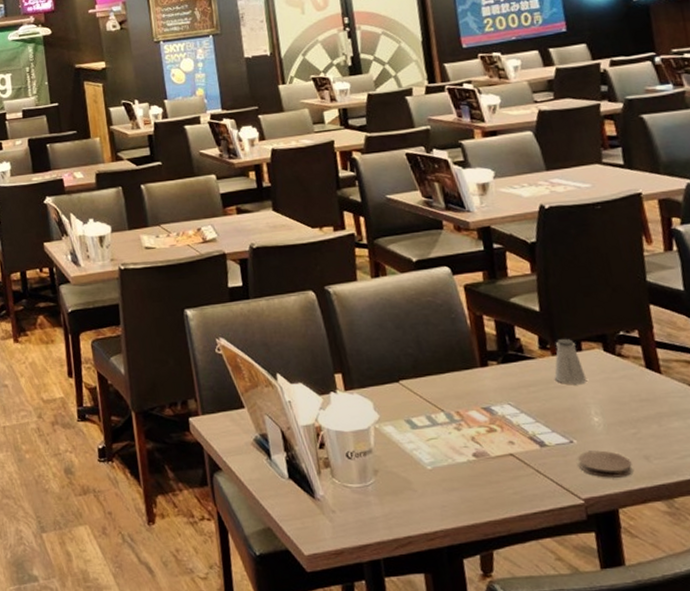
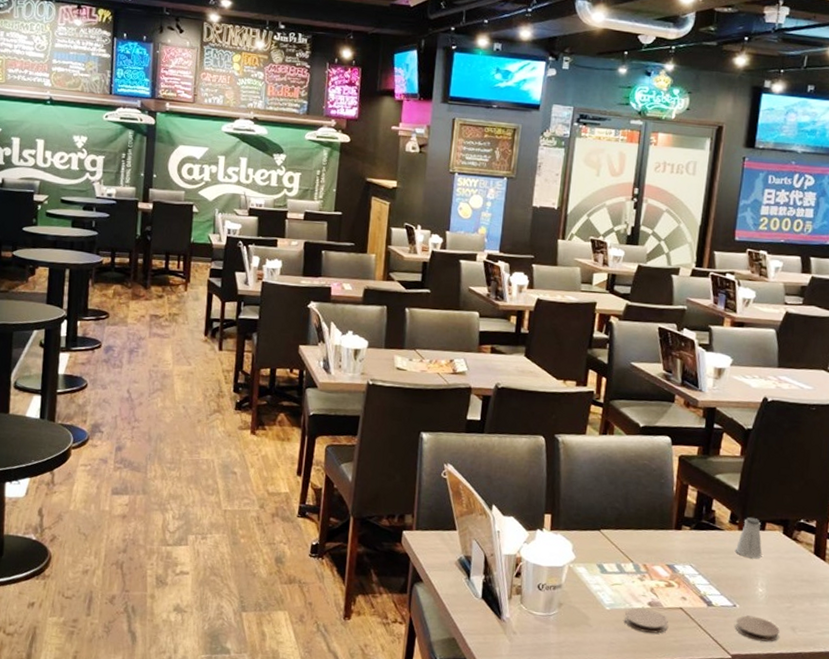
coaster: none [450,460,502,488] -> present [625,607,668,634]

